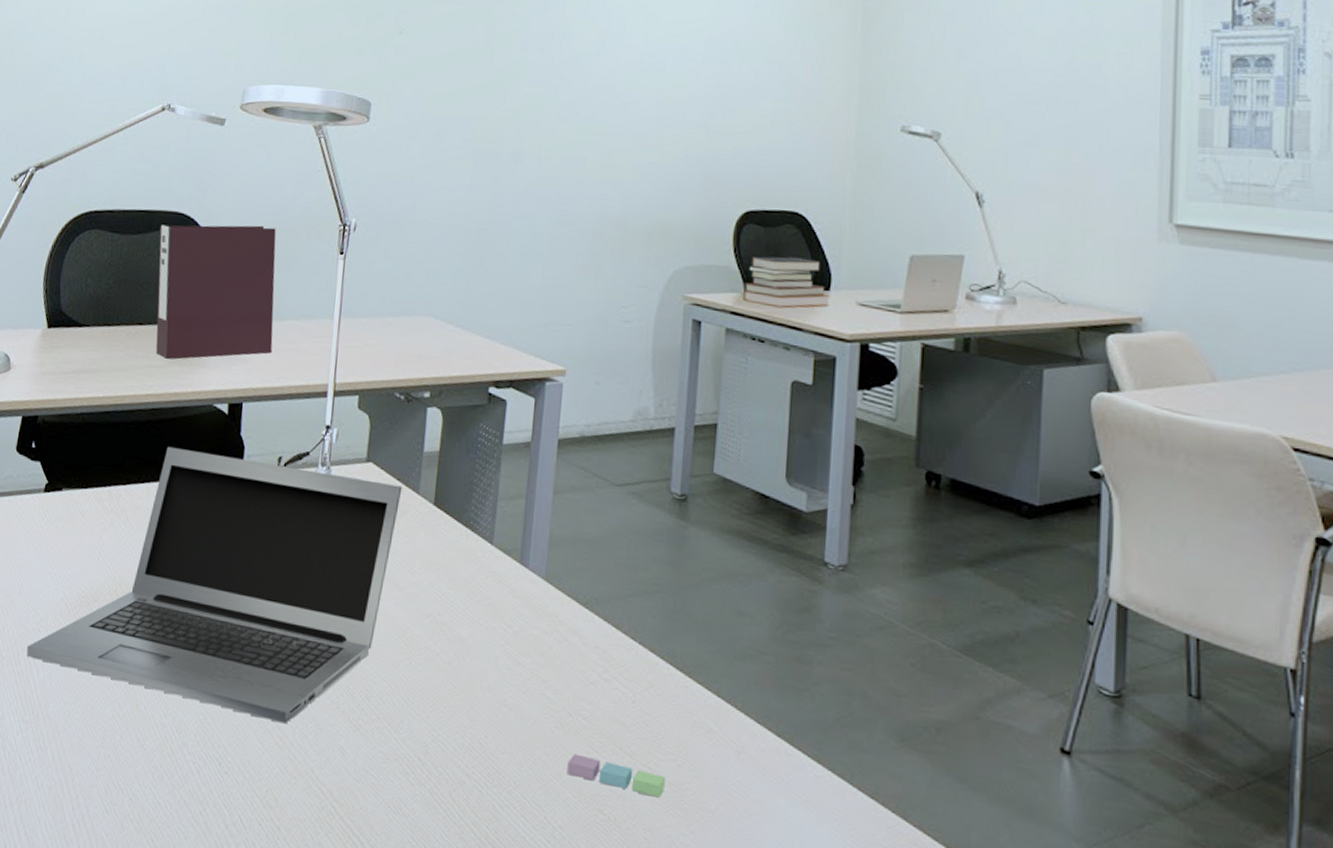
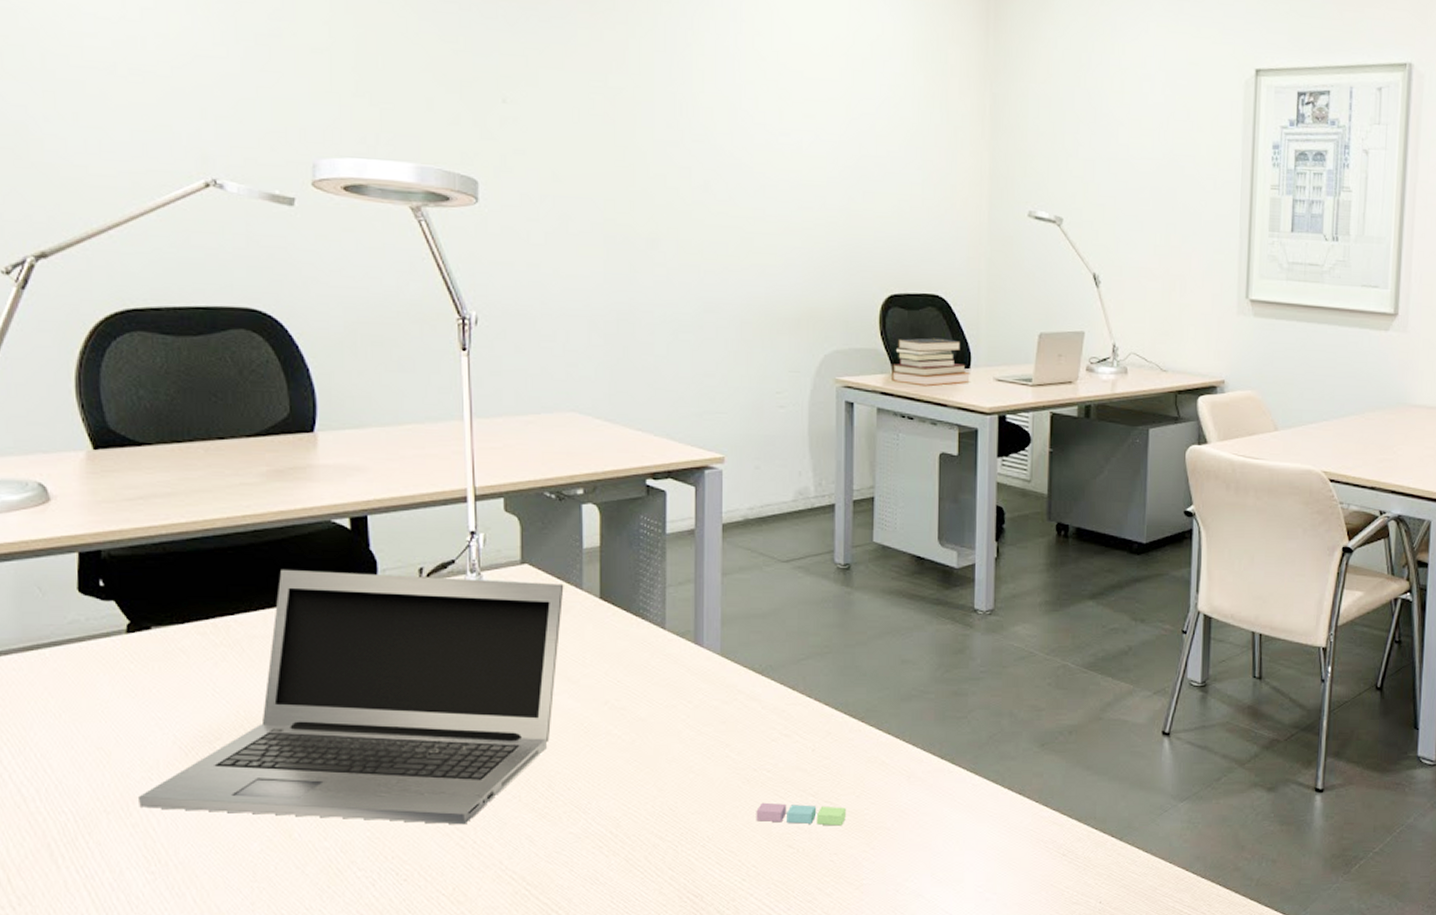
binder: present [156,224,276,359] -> none [228,321,394,475]

